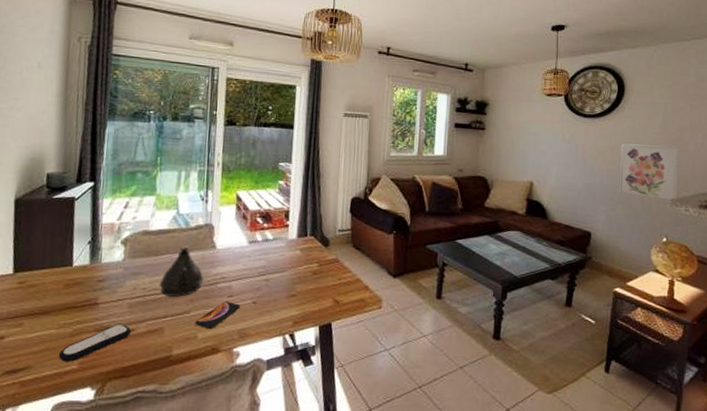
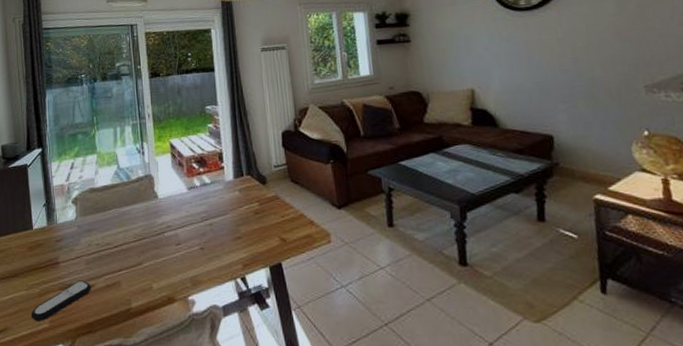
teapot: present [159,246,204,297] -> none [110,199,151,250]
smartphone: present [195,301,241,330] -> none [148,250,189,280]
wall art: present [619,143,679,202] -> none [570,25,652,90]

